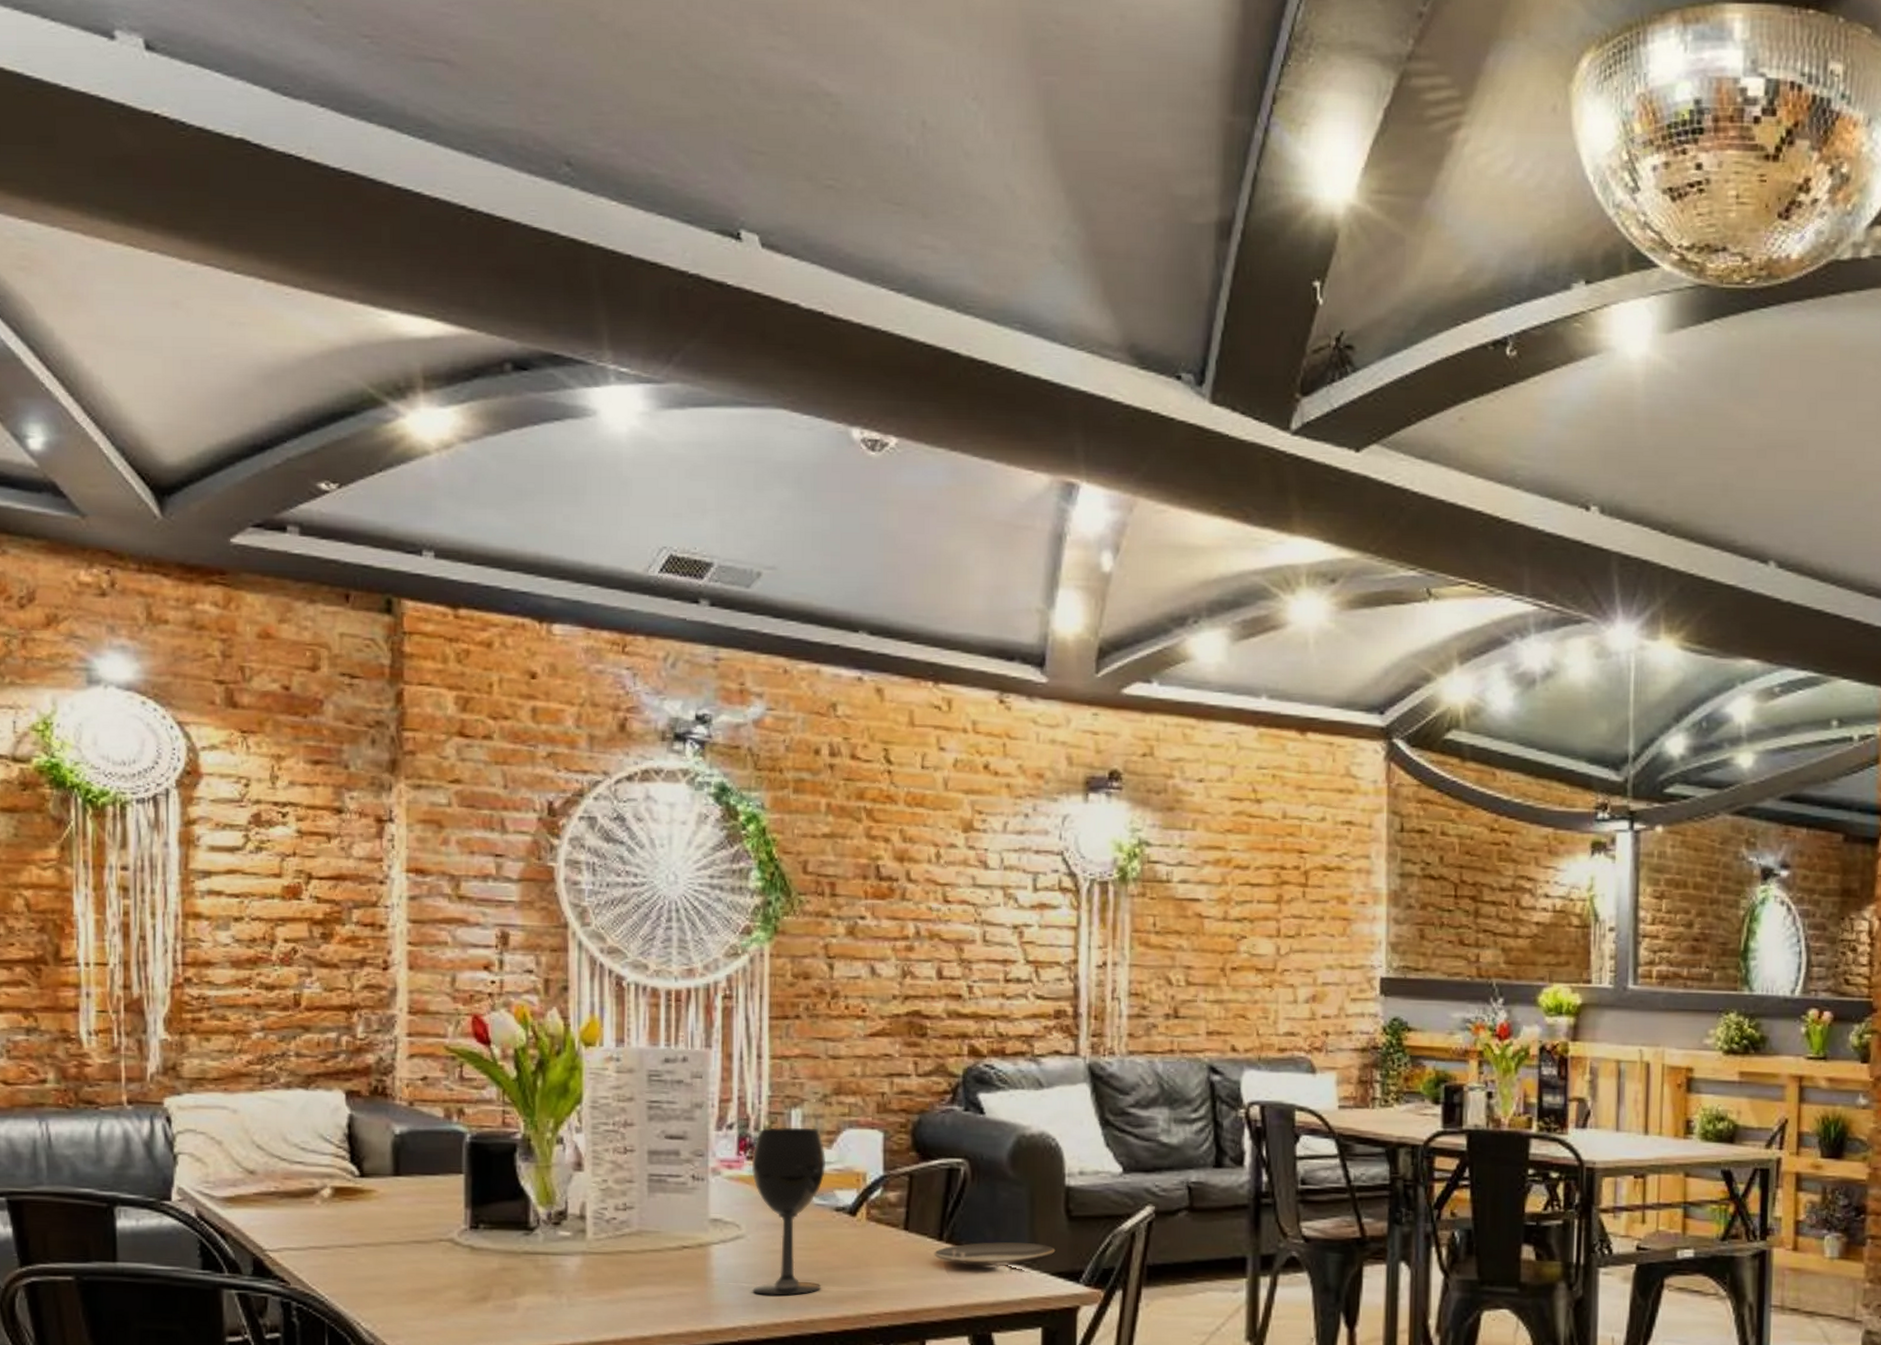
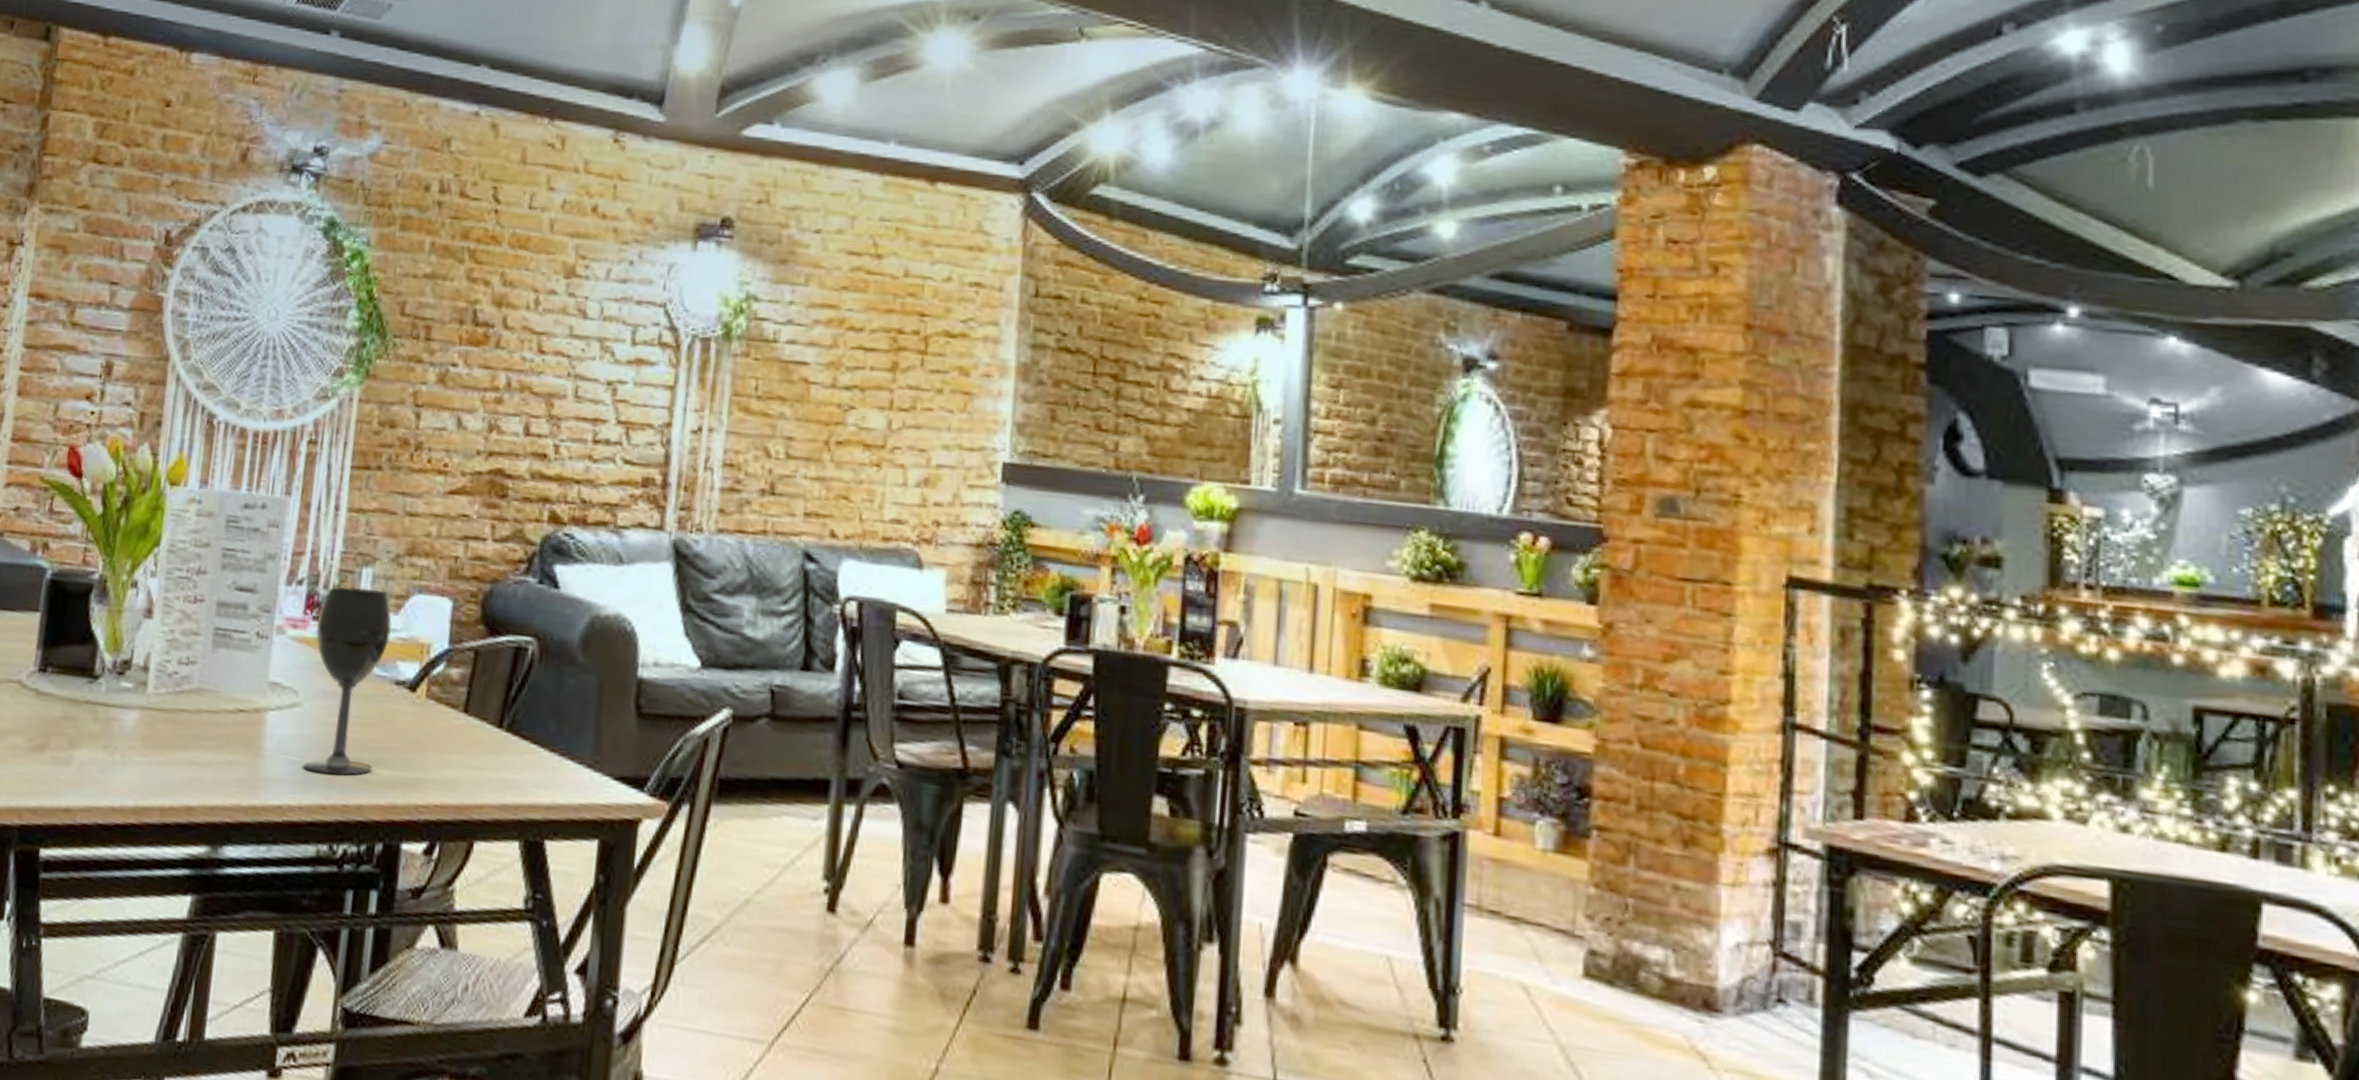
plate: present [934,1242,1056,1267] -> none [492,734,621,765]

